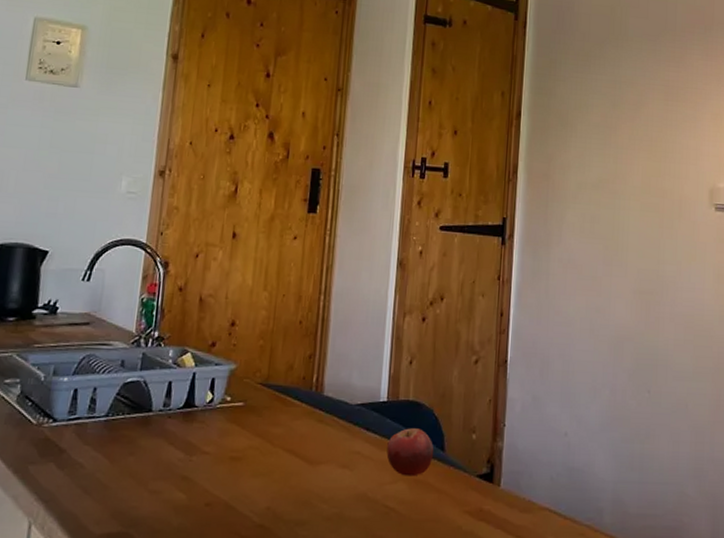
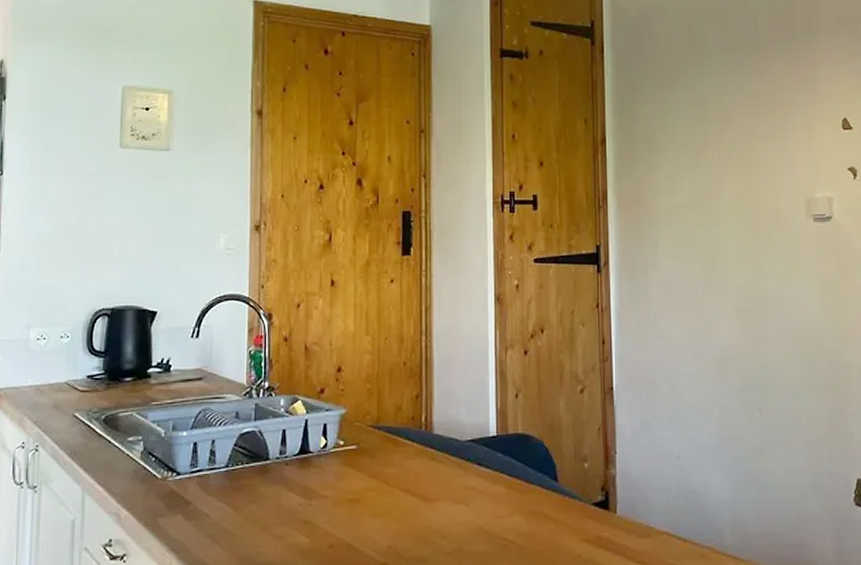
fruit: present [386,428,434,477] -> none [500,460,548,508]

